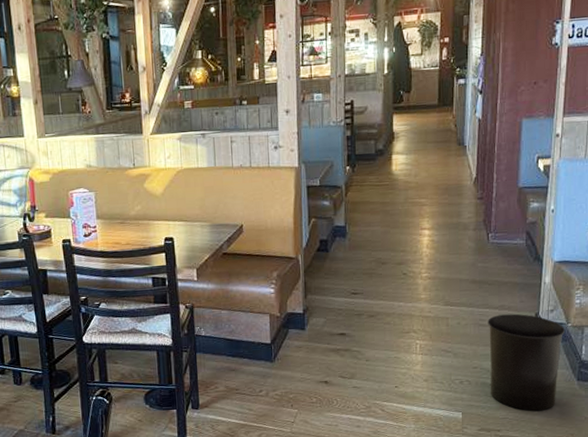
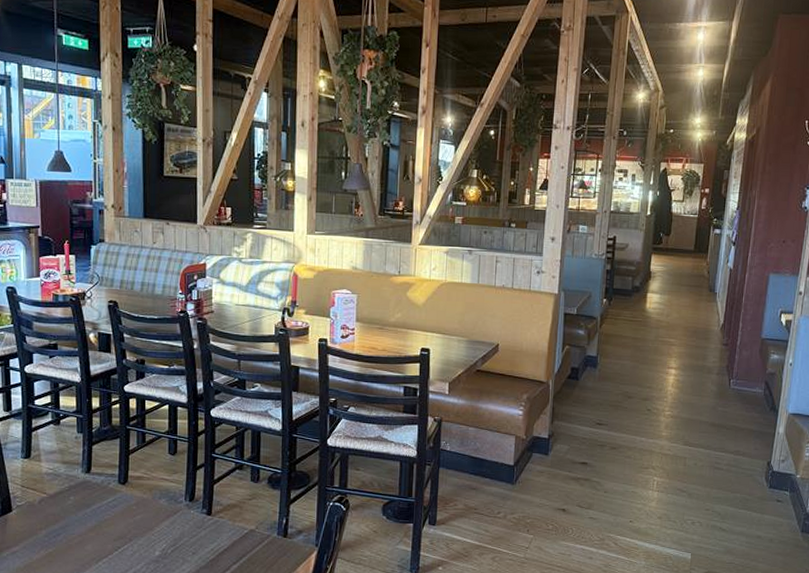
waste bin: present [488,313,565,411] -> none [720,460,793,559]

